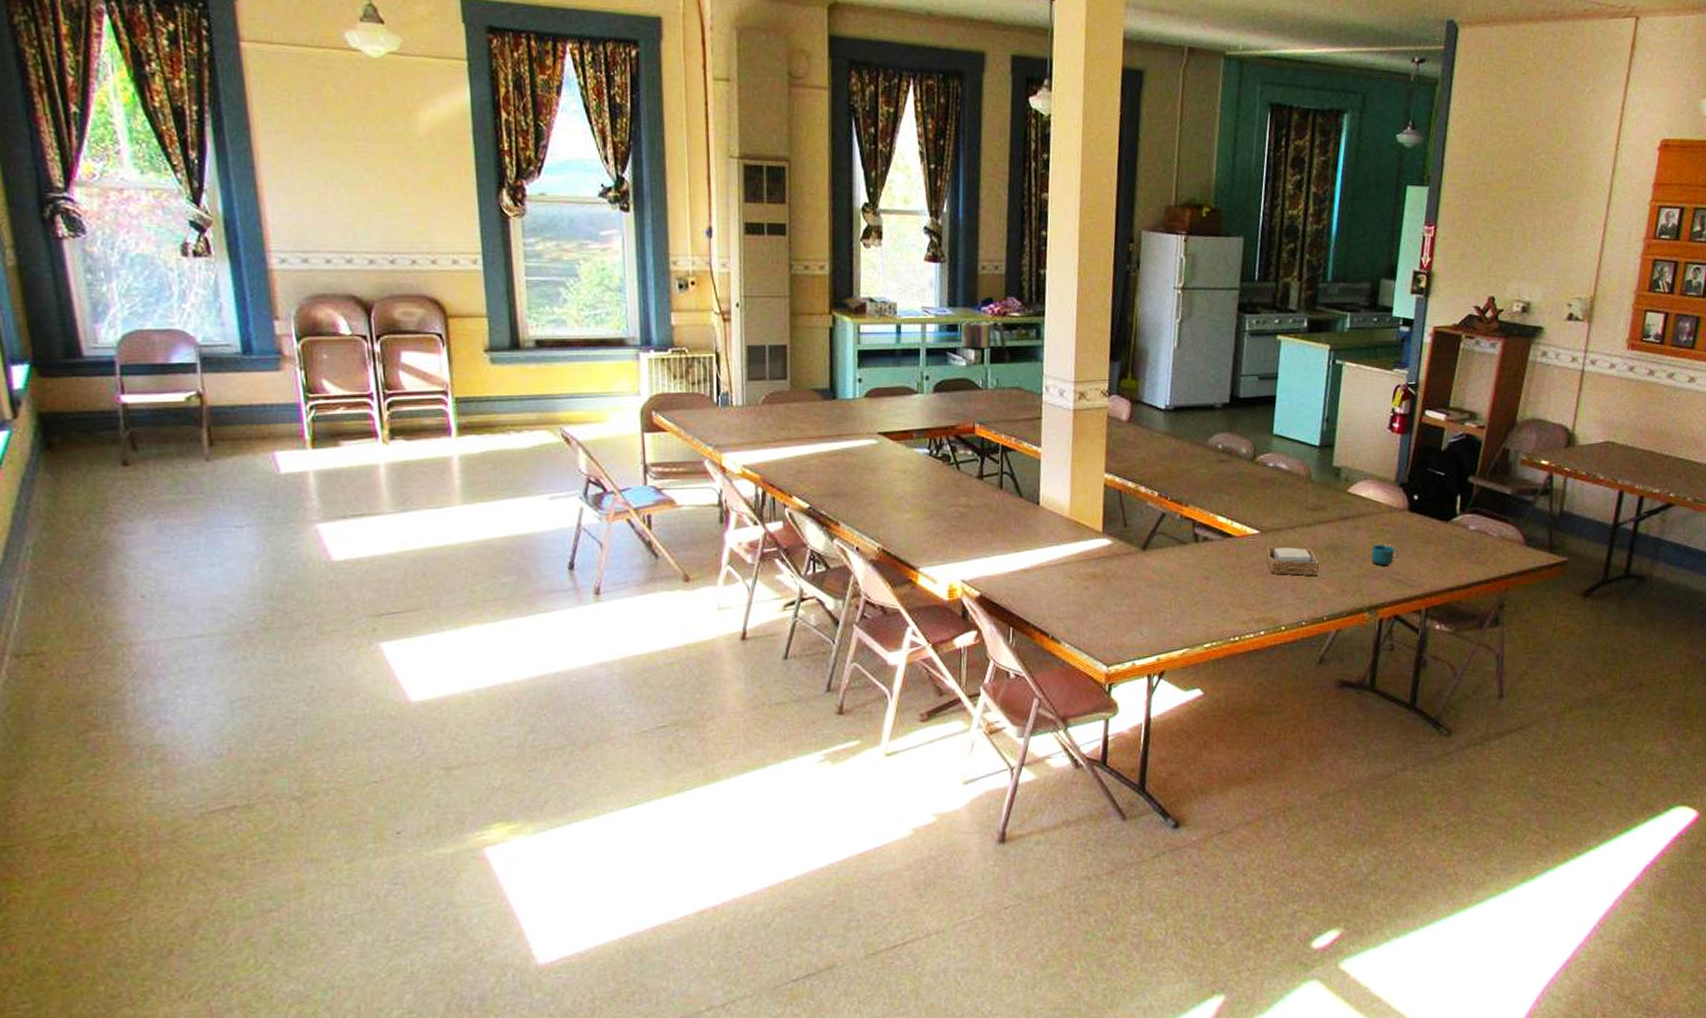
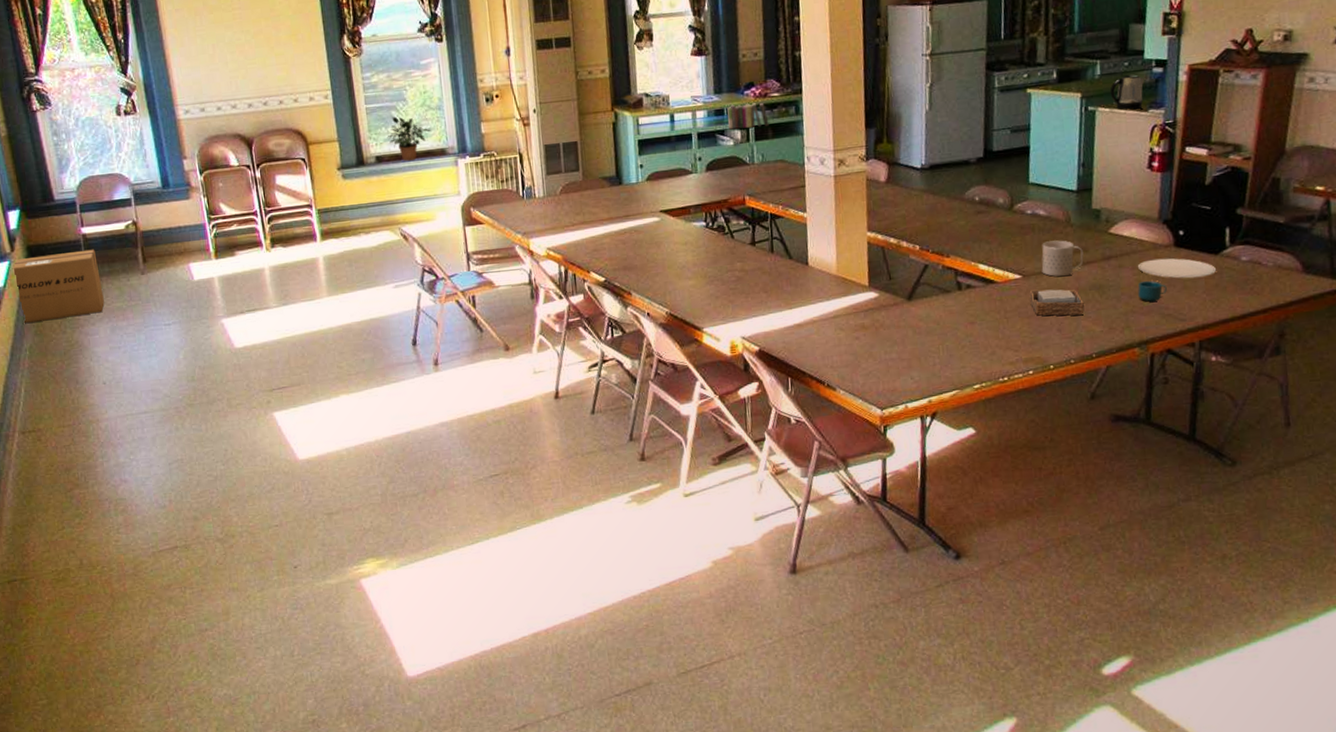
box: none [15,424,149,515] -> present [13,249,105,324]
potted plant: none [551,294,608,350] -> present [387,116,431,162]
mug: none [1279,496,1321,535] -> present [1041,240,1084,277]
kettle: none [1357,331,1391,368] -> present [1109,74,1145,110]
plate: none [1372,522,1445,545] -> present [1137,258,1216,279]

